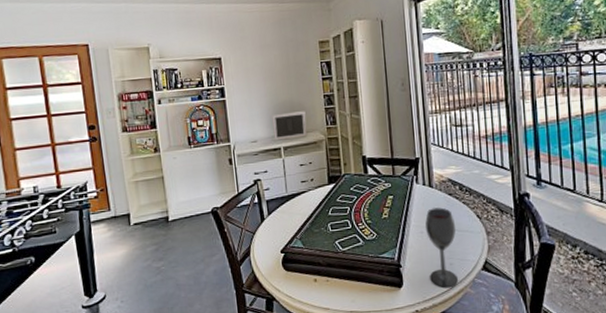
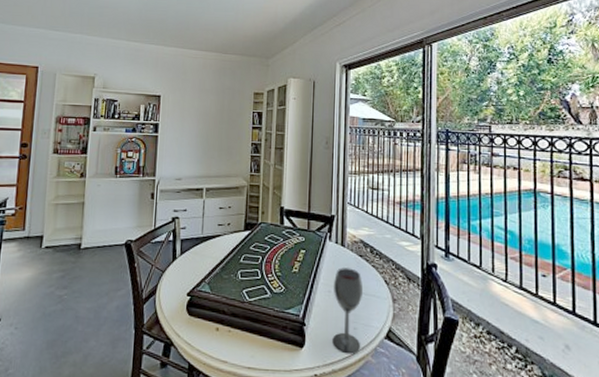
picture frame: present [272,111,308,141] -> none [198,155,232,182]

